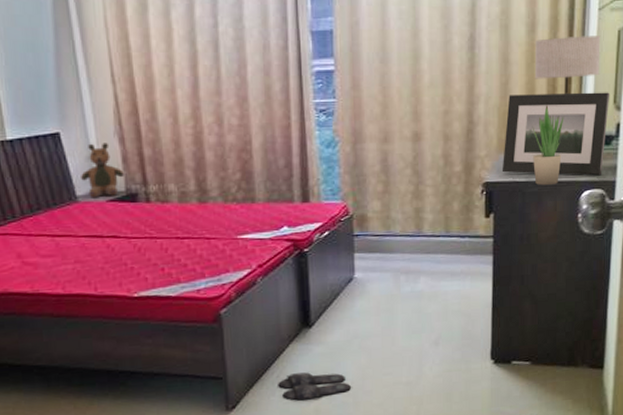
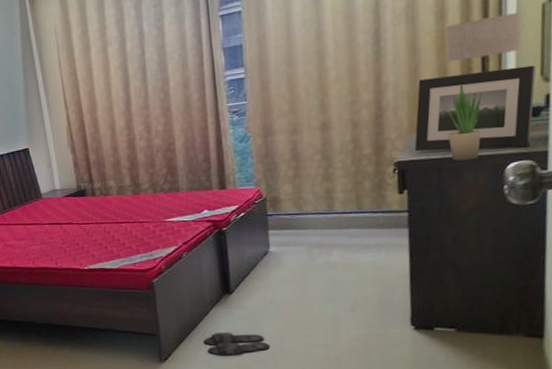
teddy bear: present [81,143,125,198] -> none [44,153,76,195]

